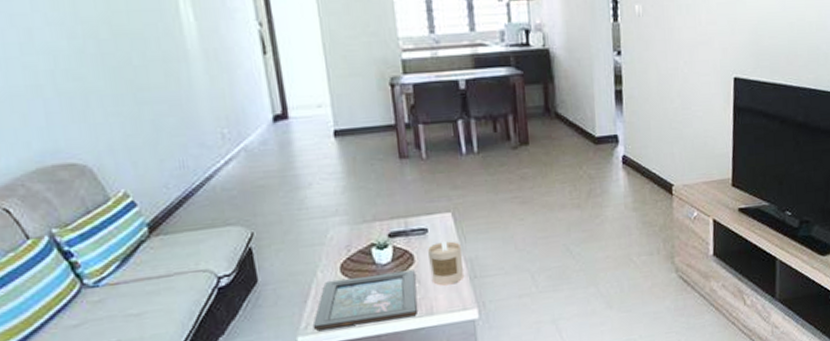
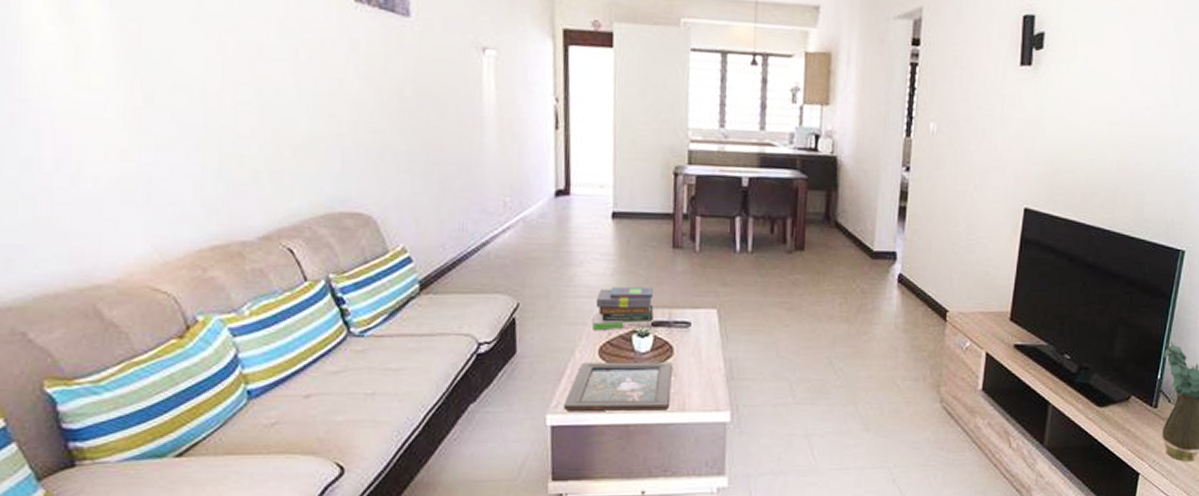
books: none [328,199,390,249] -> present [591,286,654,330]
candle: present [428,240,464,286] -> none [687,337,723,383]

